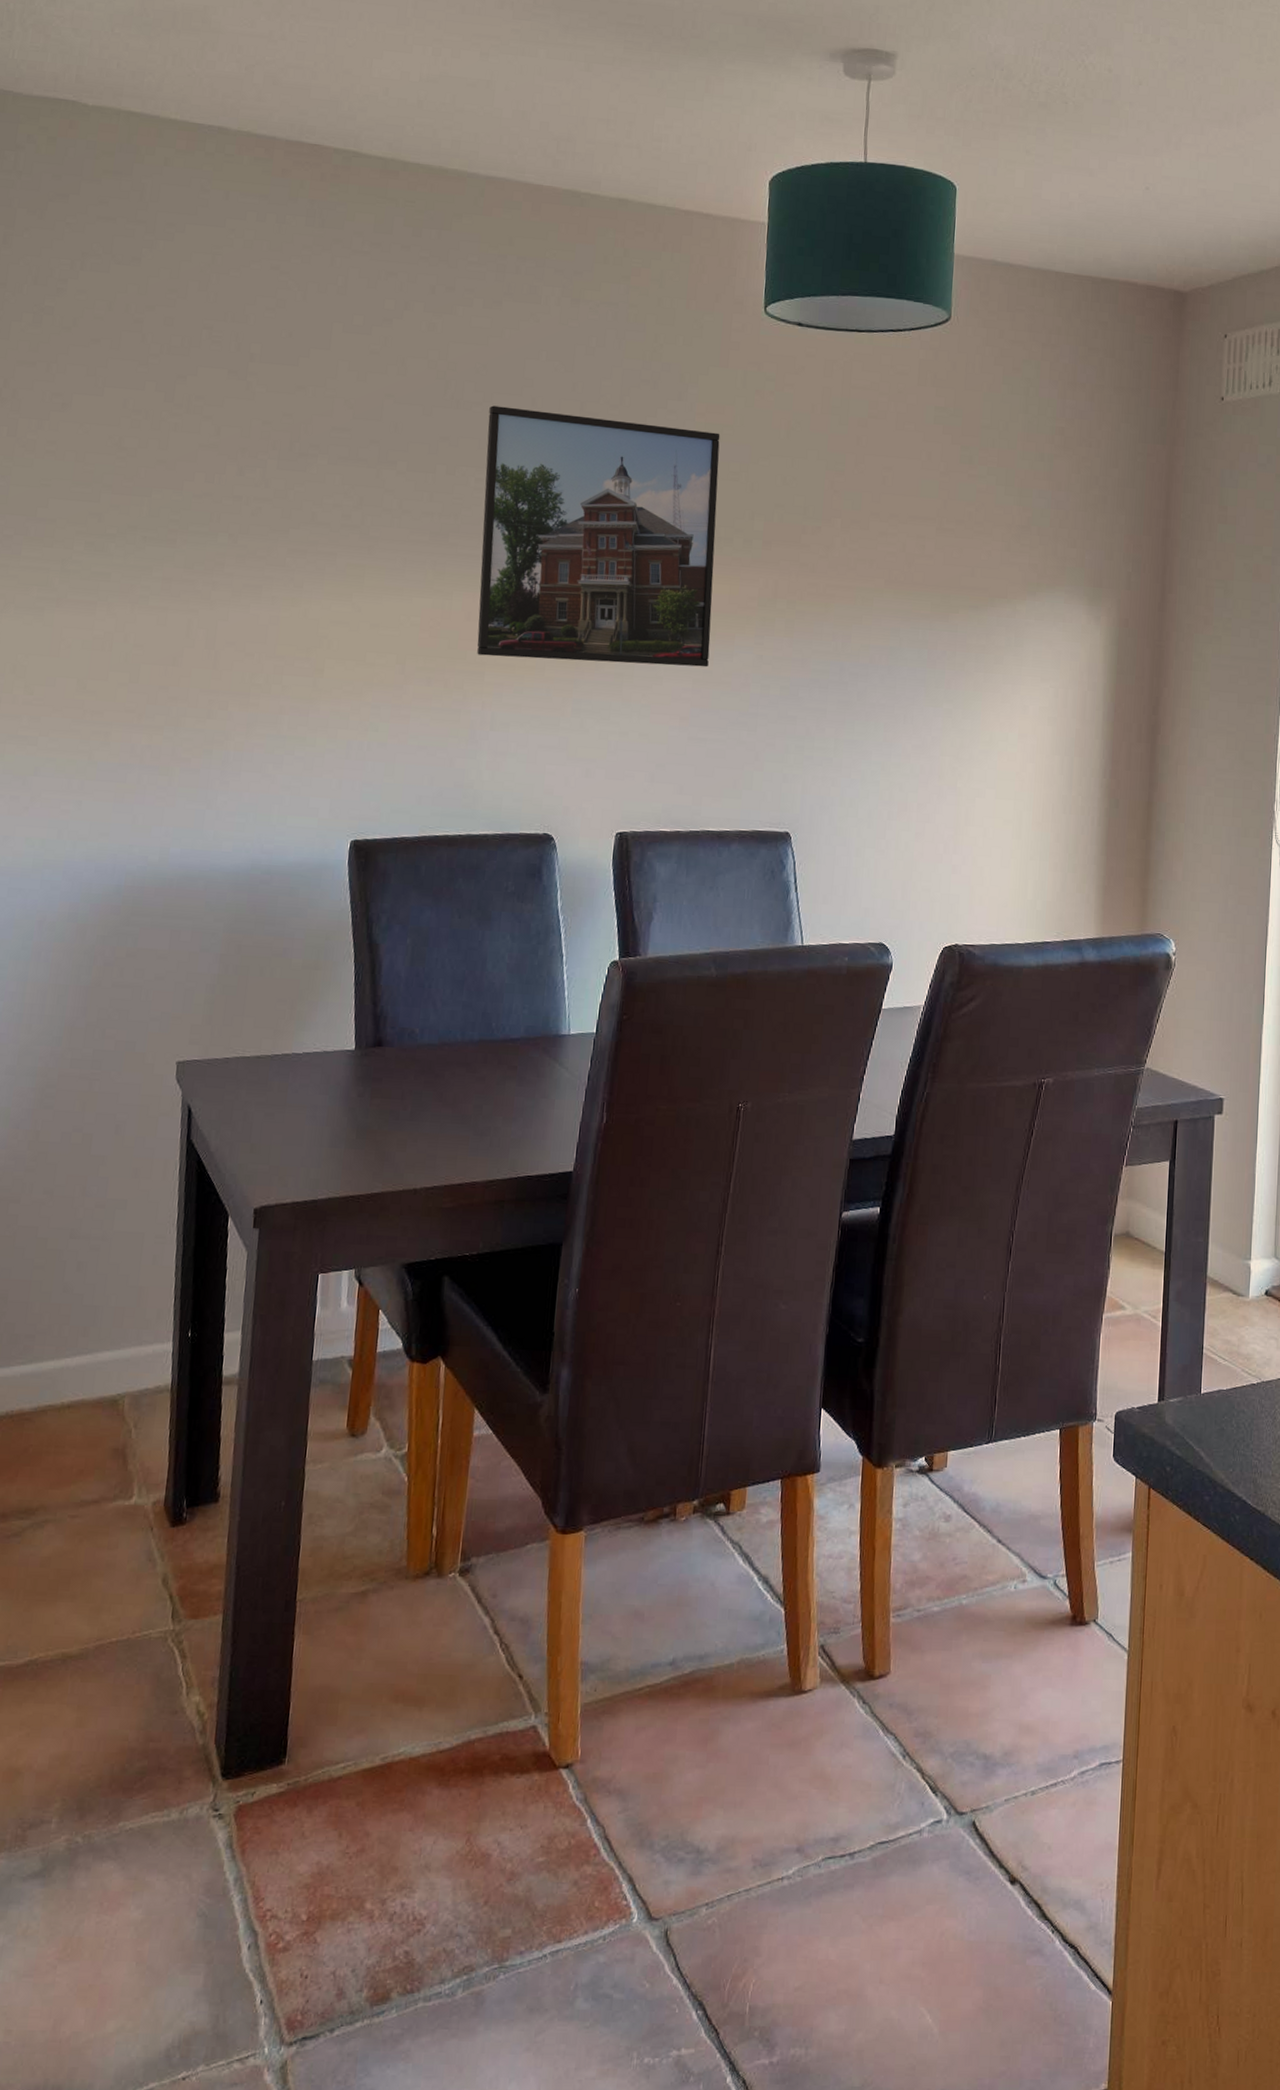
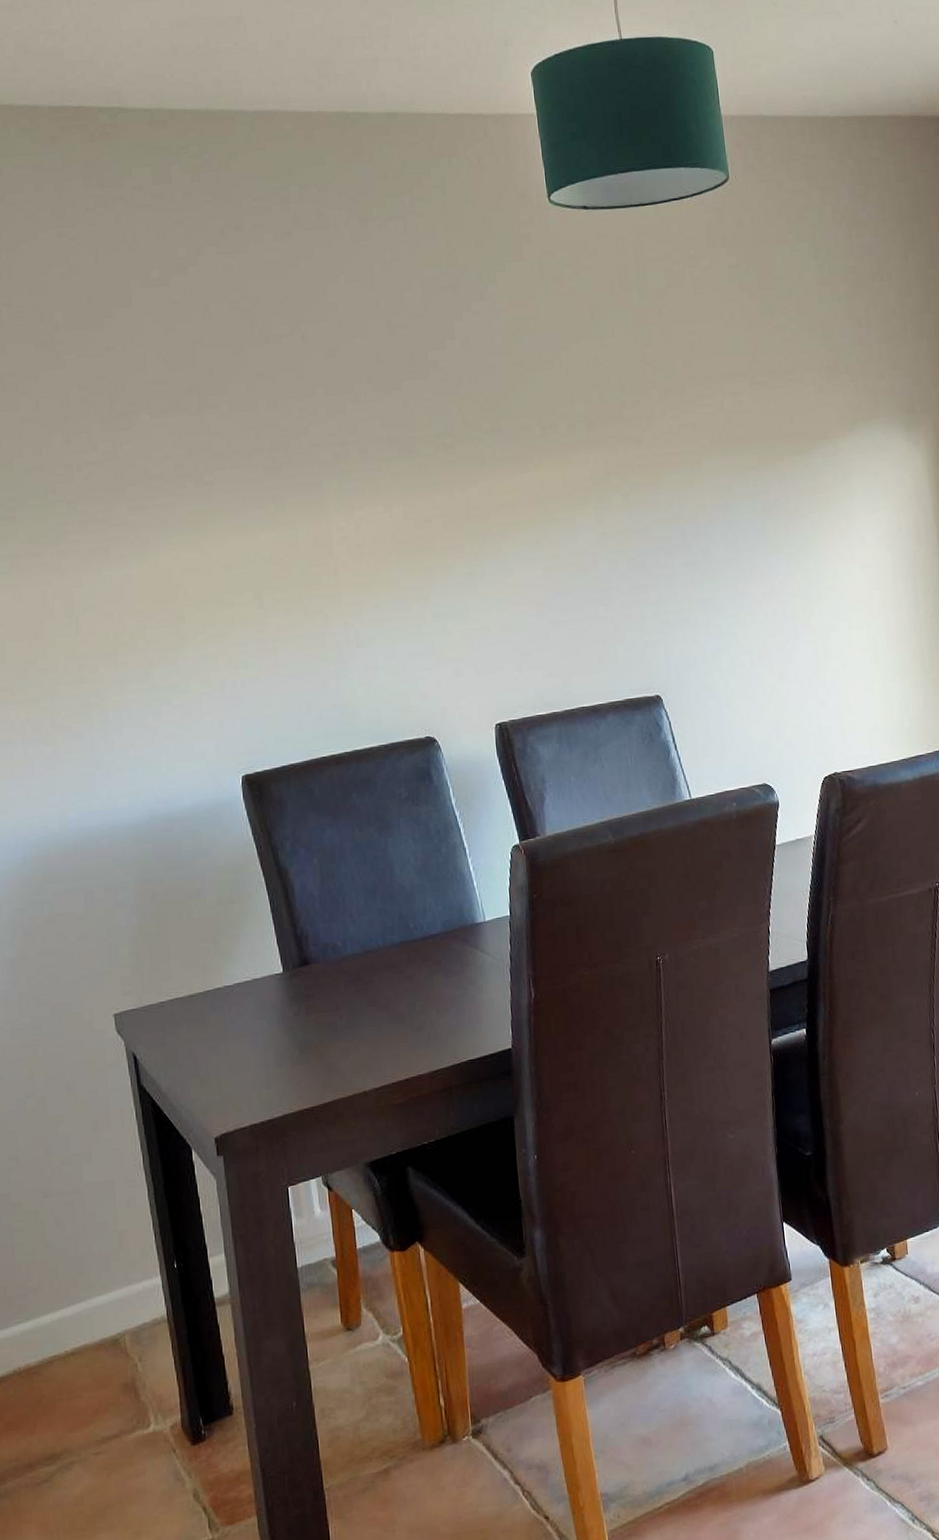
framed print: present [477,405,720,667] -> none [298,325,555,578]

